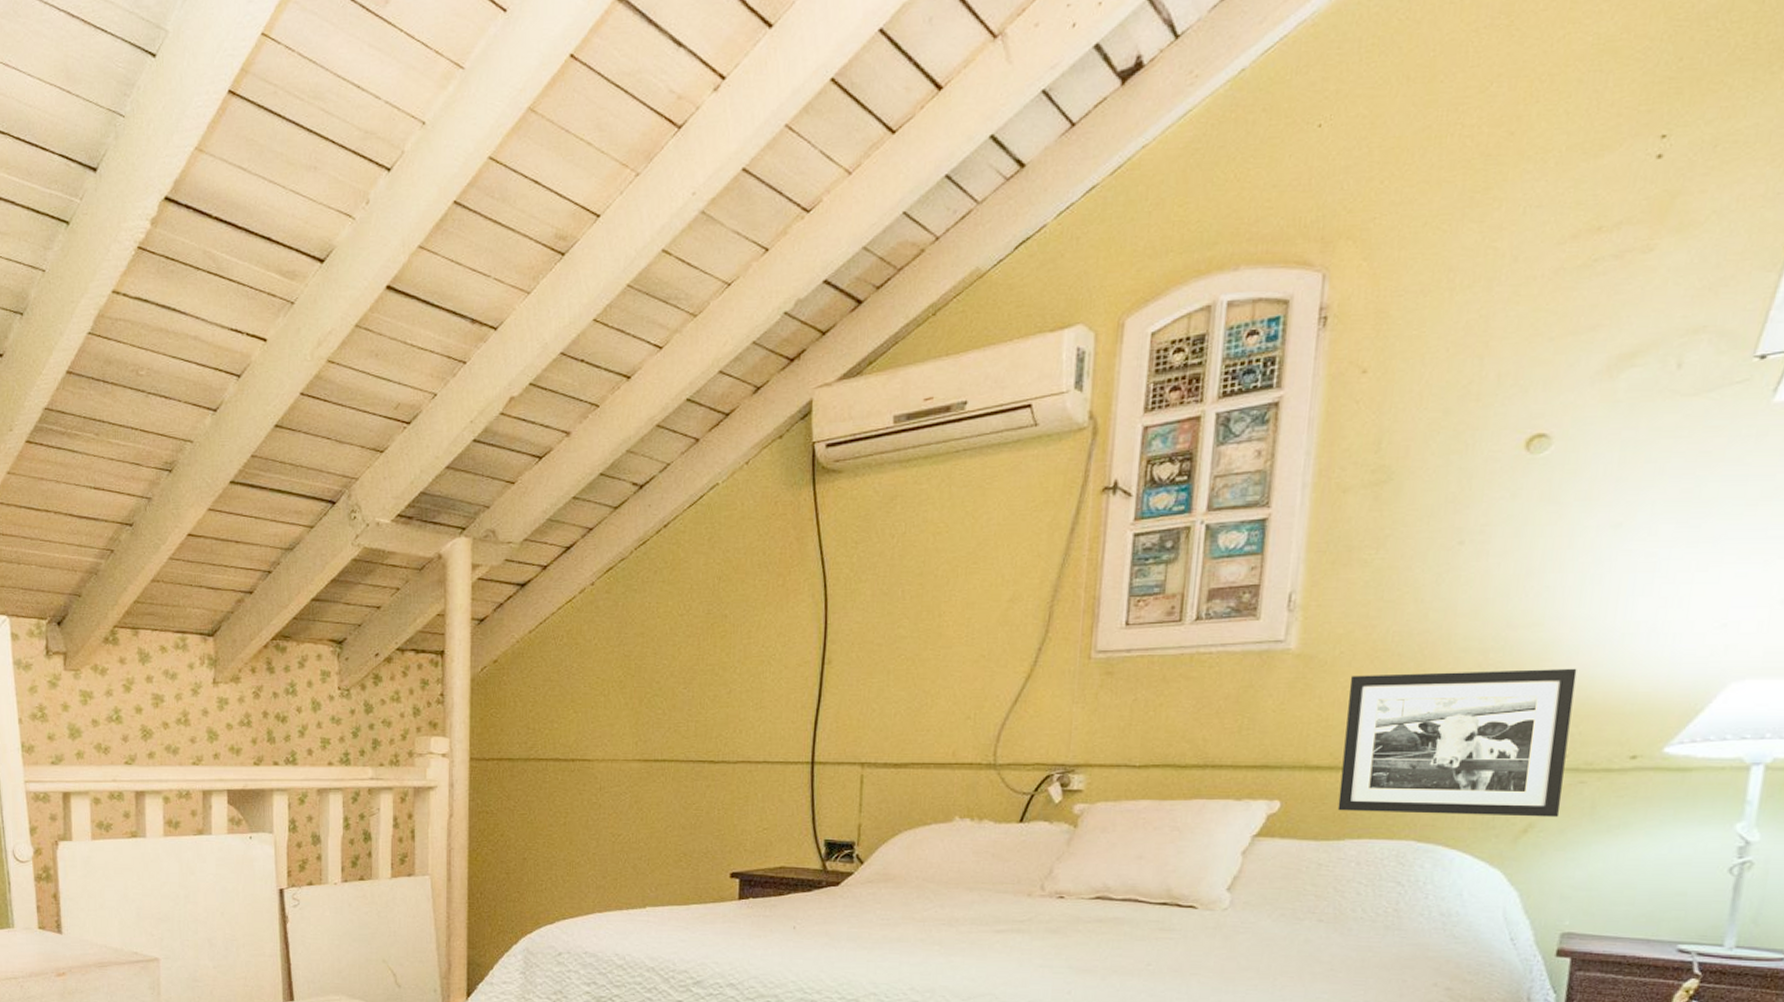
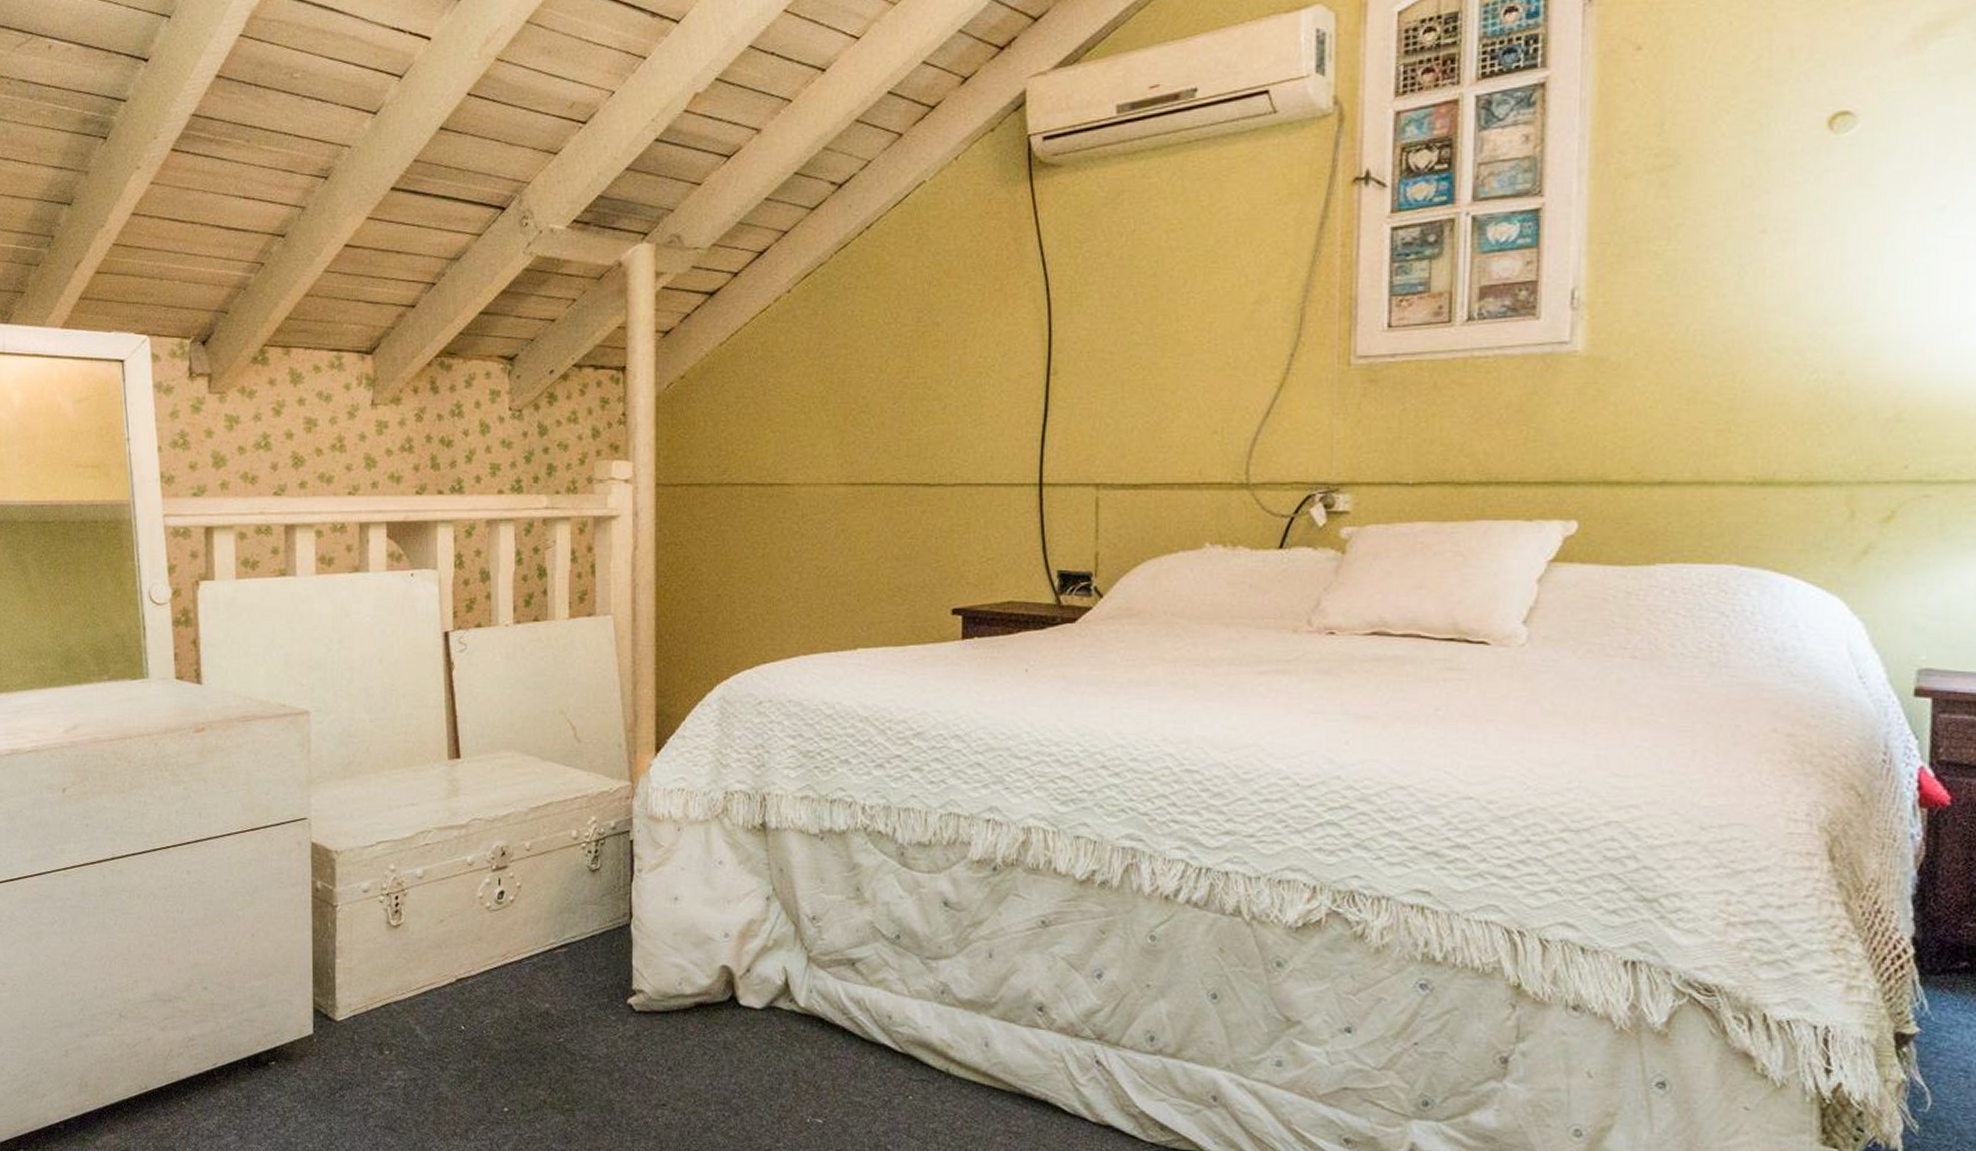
picture frame: present [1337,668,1577,818] -> none [1644,368,1909,537]

